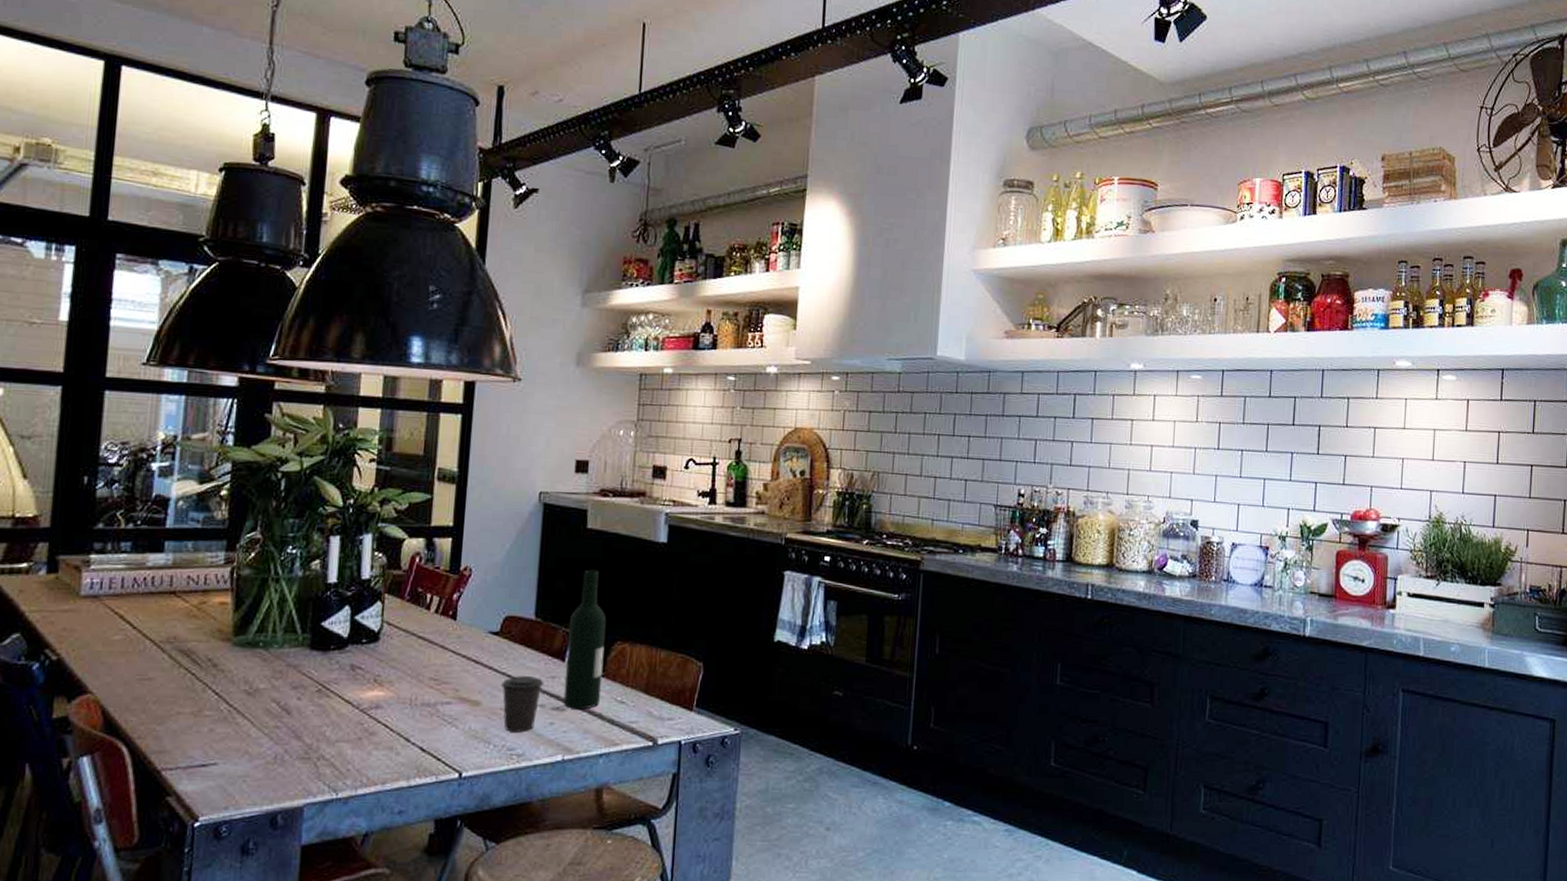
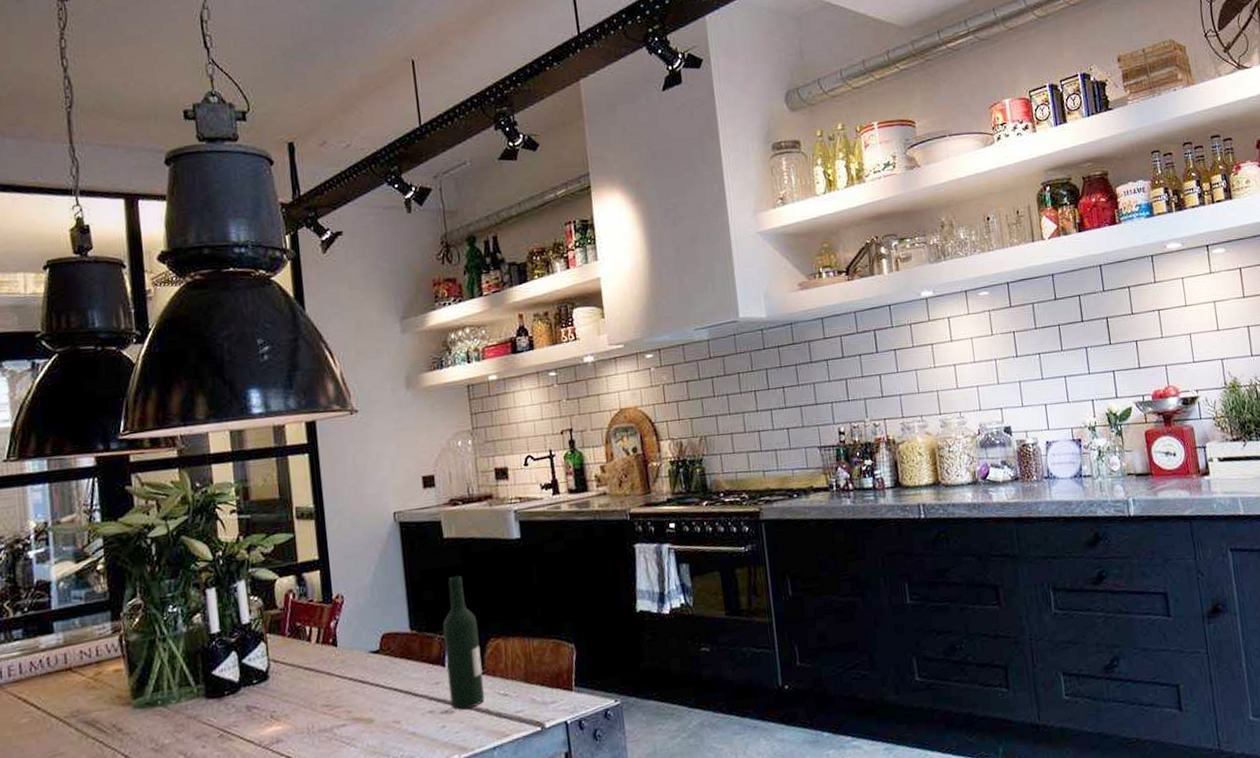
coffee cup: present [500,676,545,732] -> none [389,685,430,742]

